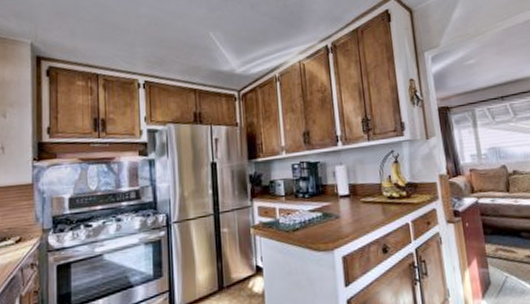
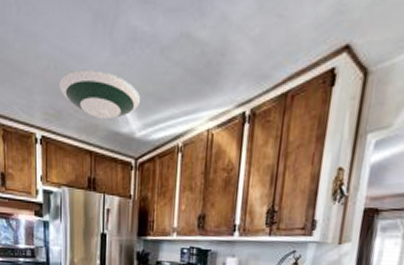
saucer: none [161,23,237,62] -> present [59,69,140,120]

